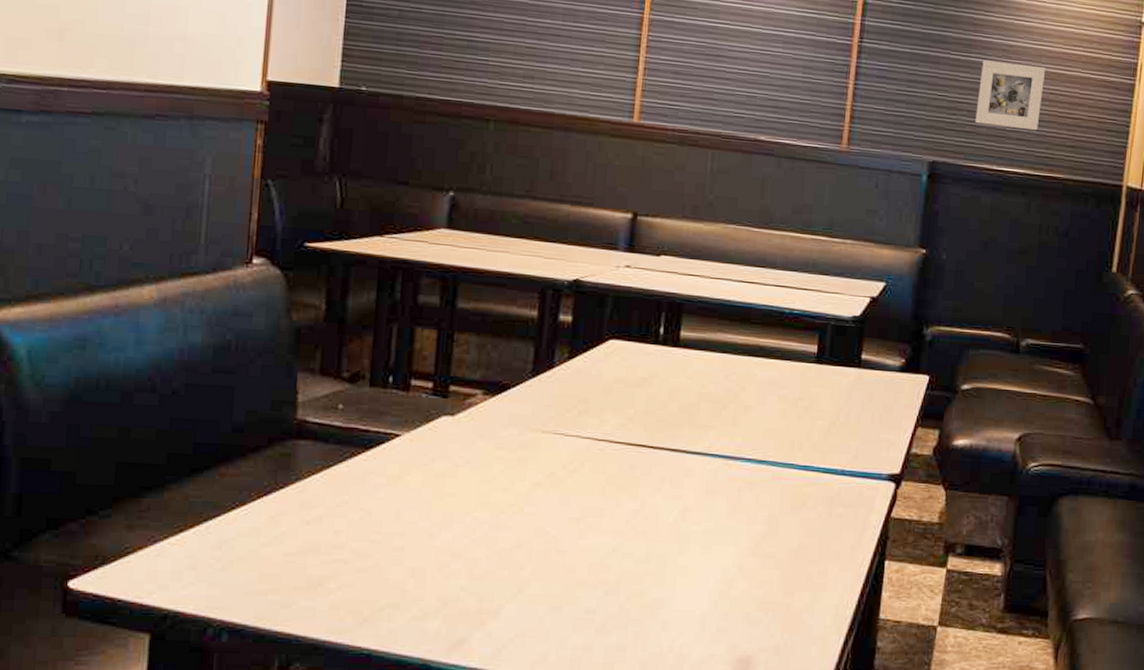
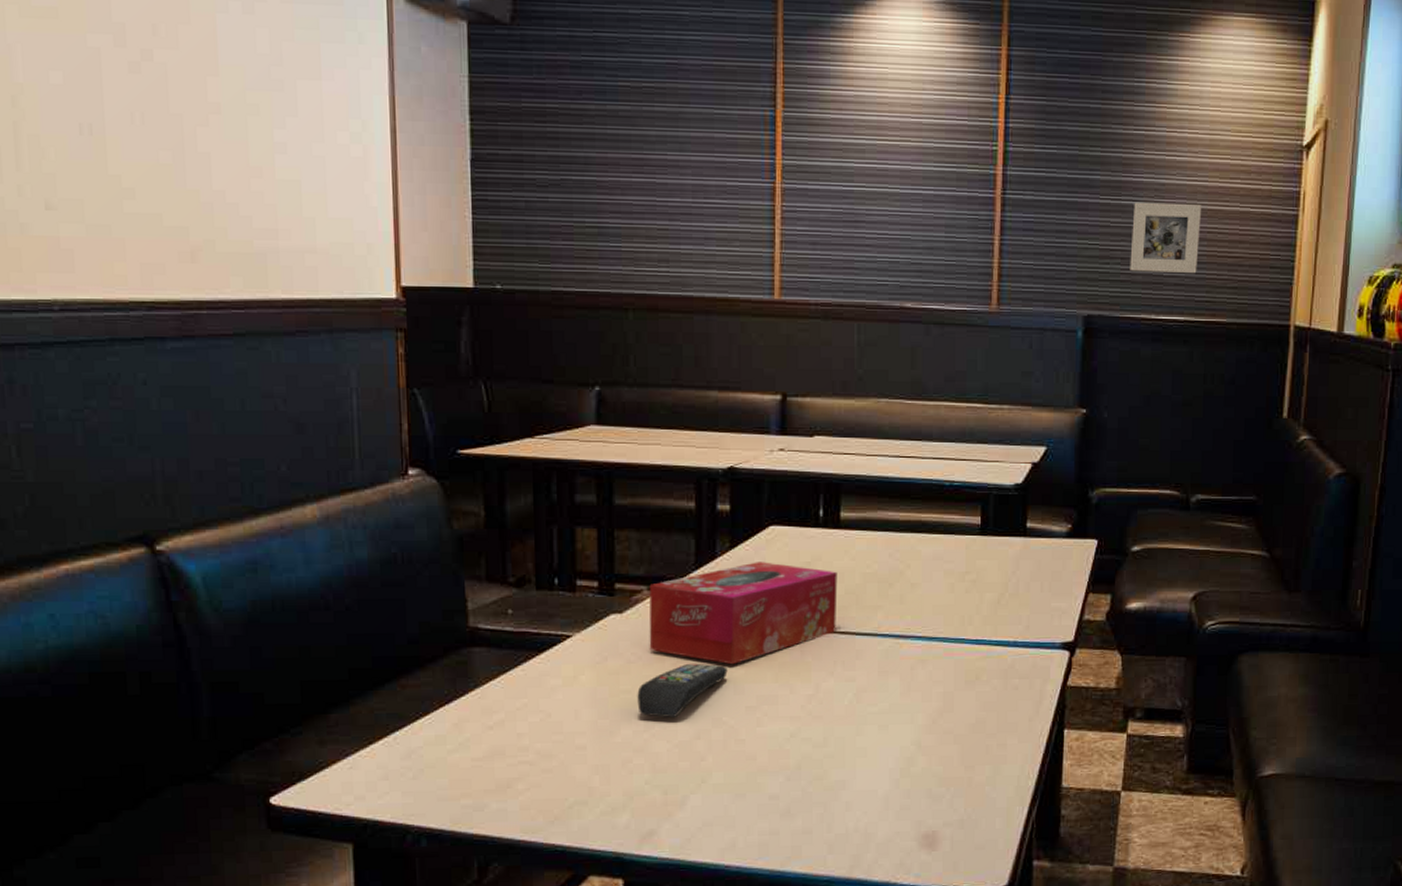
remote control: none [460,470,555,524] -> present [637,663,728,717]
tissue box: none [478,374,673,475] -> present [649,562,838,665]

